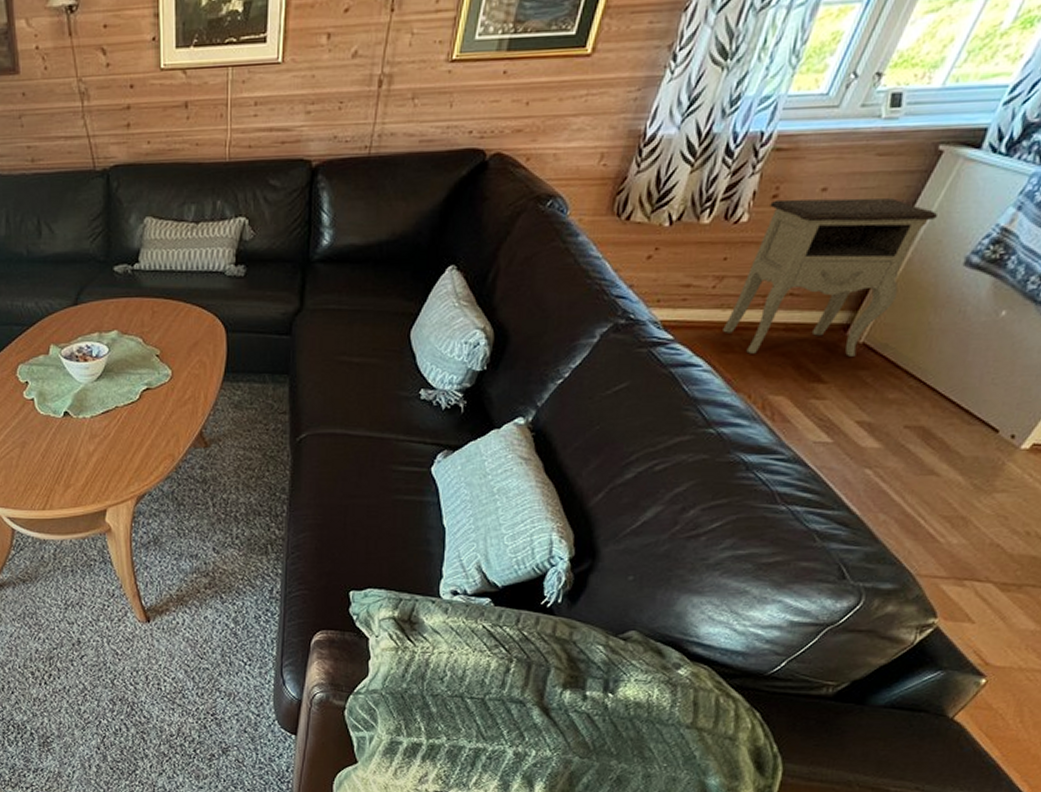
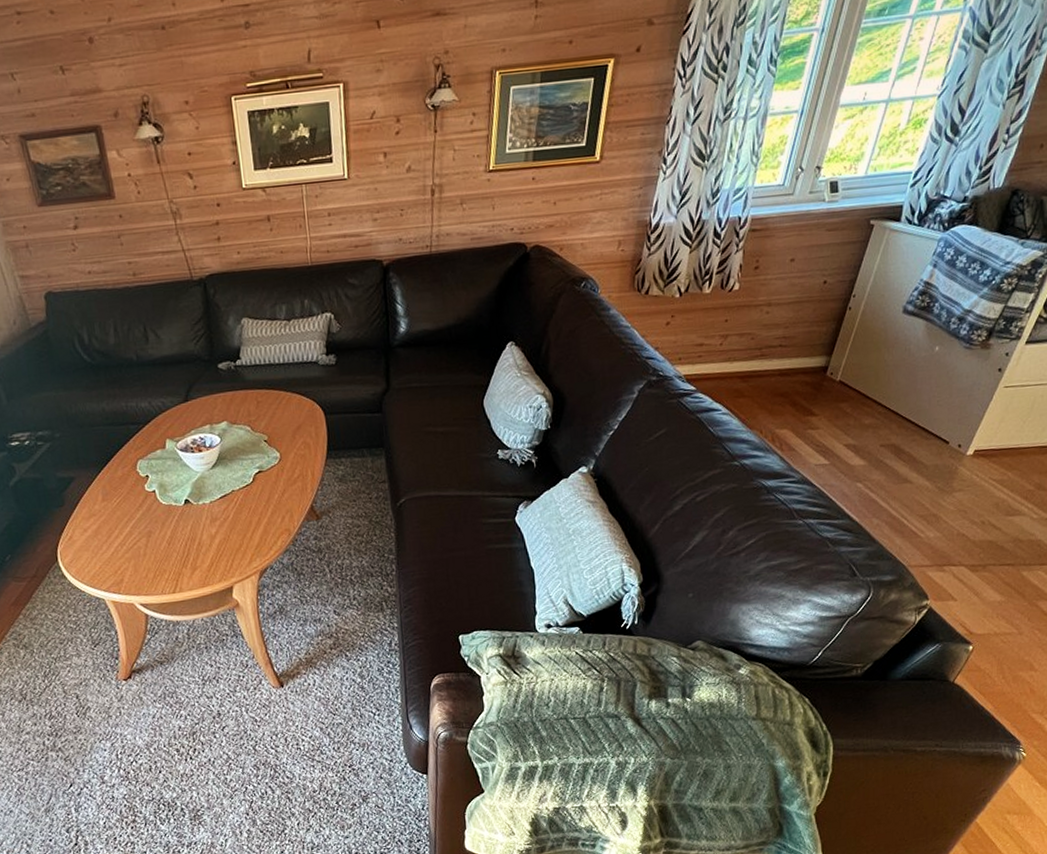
nightstand: present [723,198,937,357] -> none [733,264,877,397]

